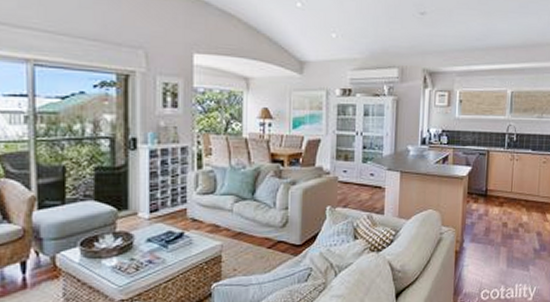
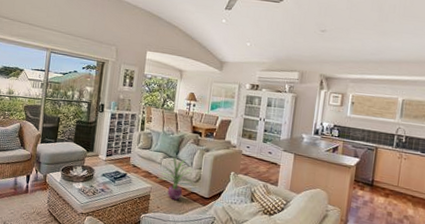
decorative plant: none [228,198,283,257] -> present [156,157,196,201]

